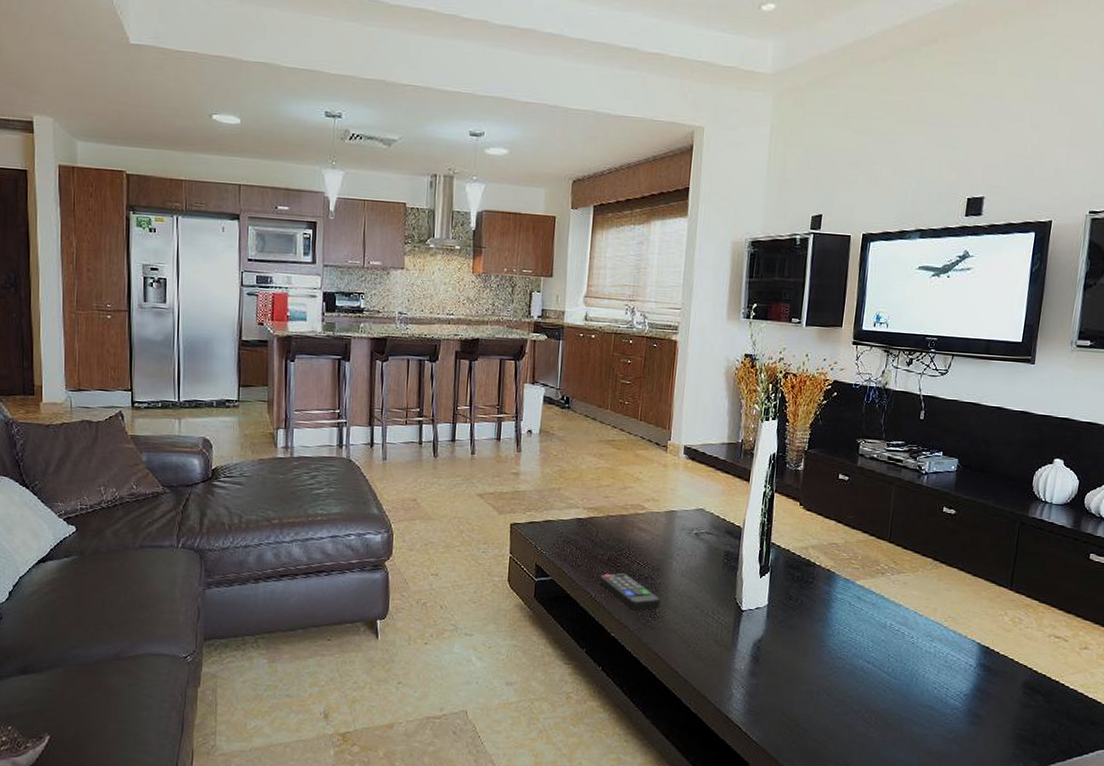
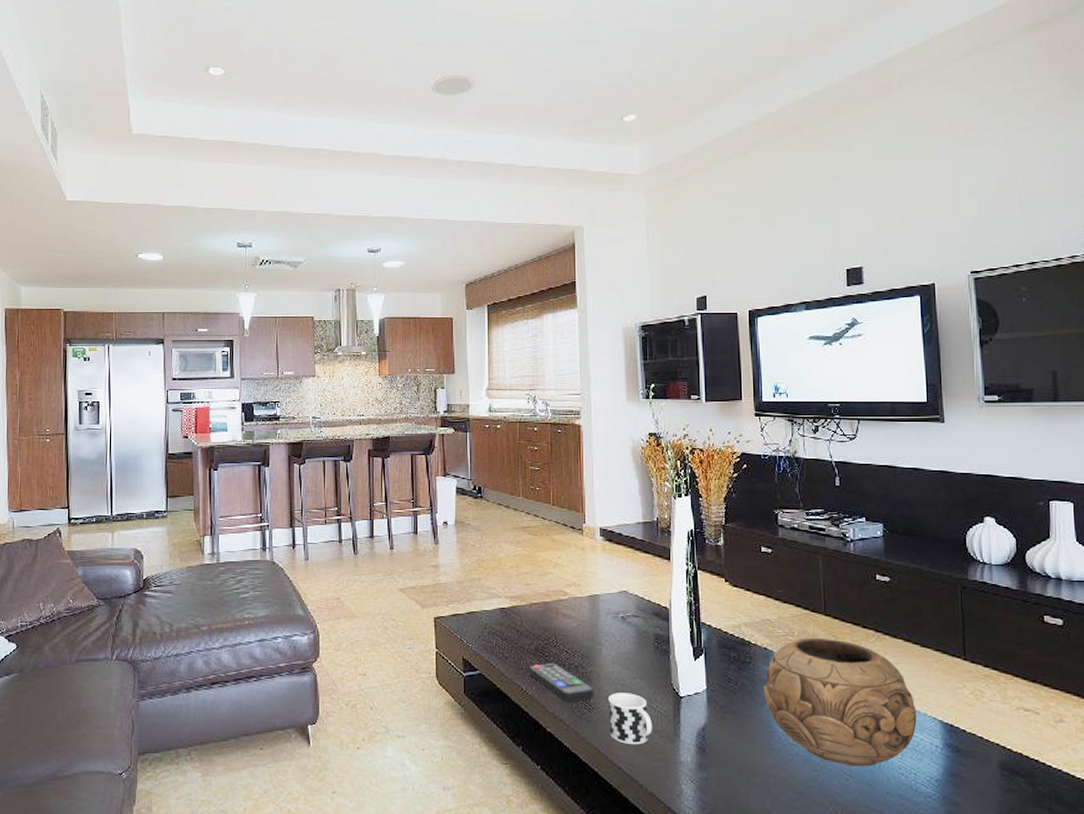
cup: none [670,604,712,652] -> present [607,693,652,745]
decorative bowl: none [820,562,959,681] -> present [764,637,917,767]

